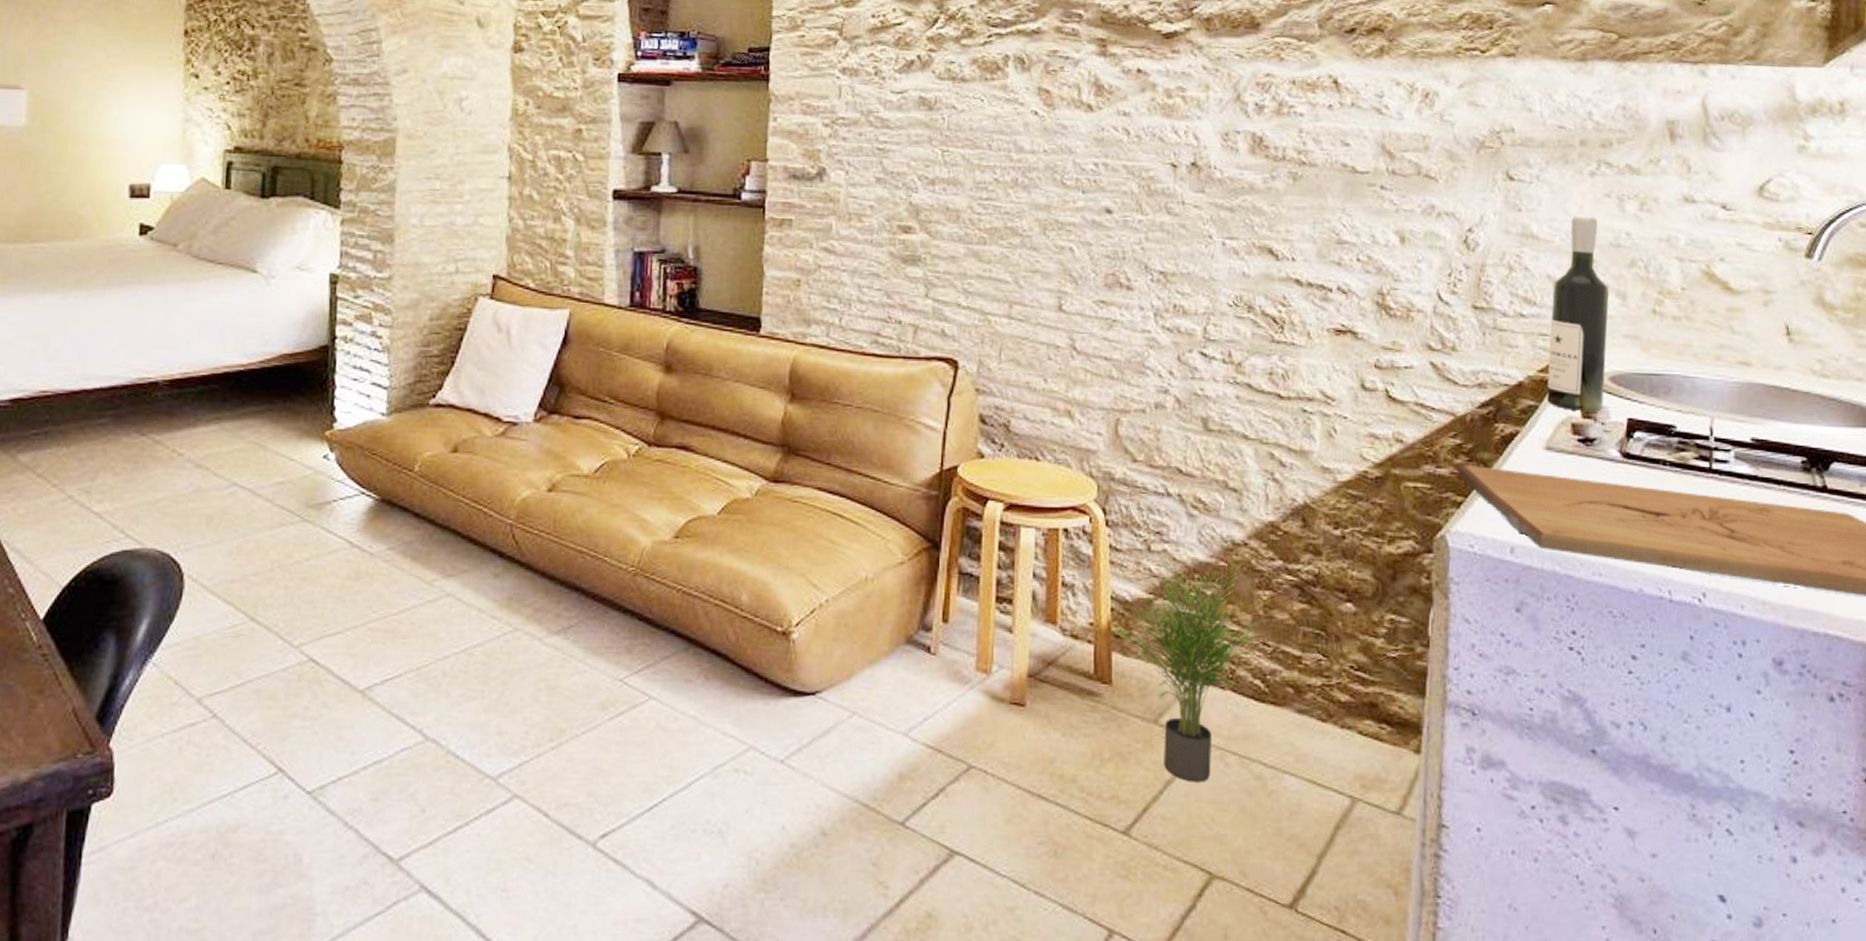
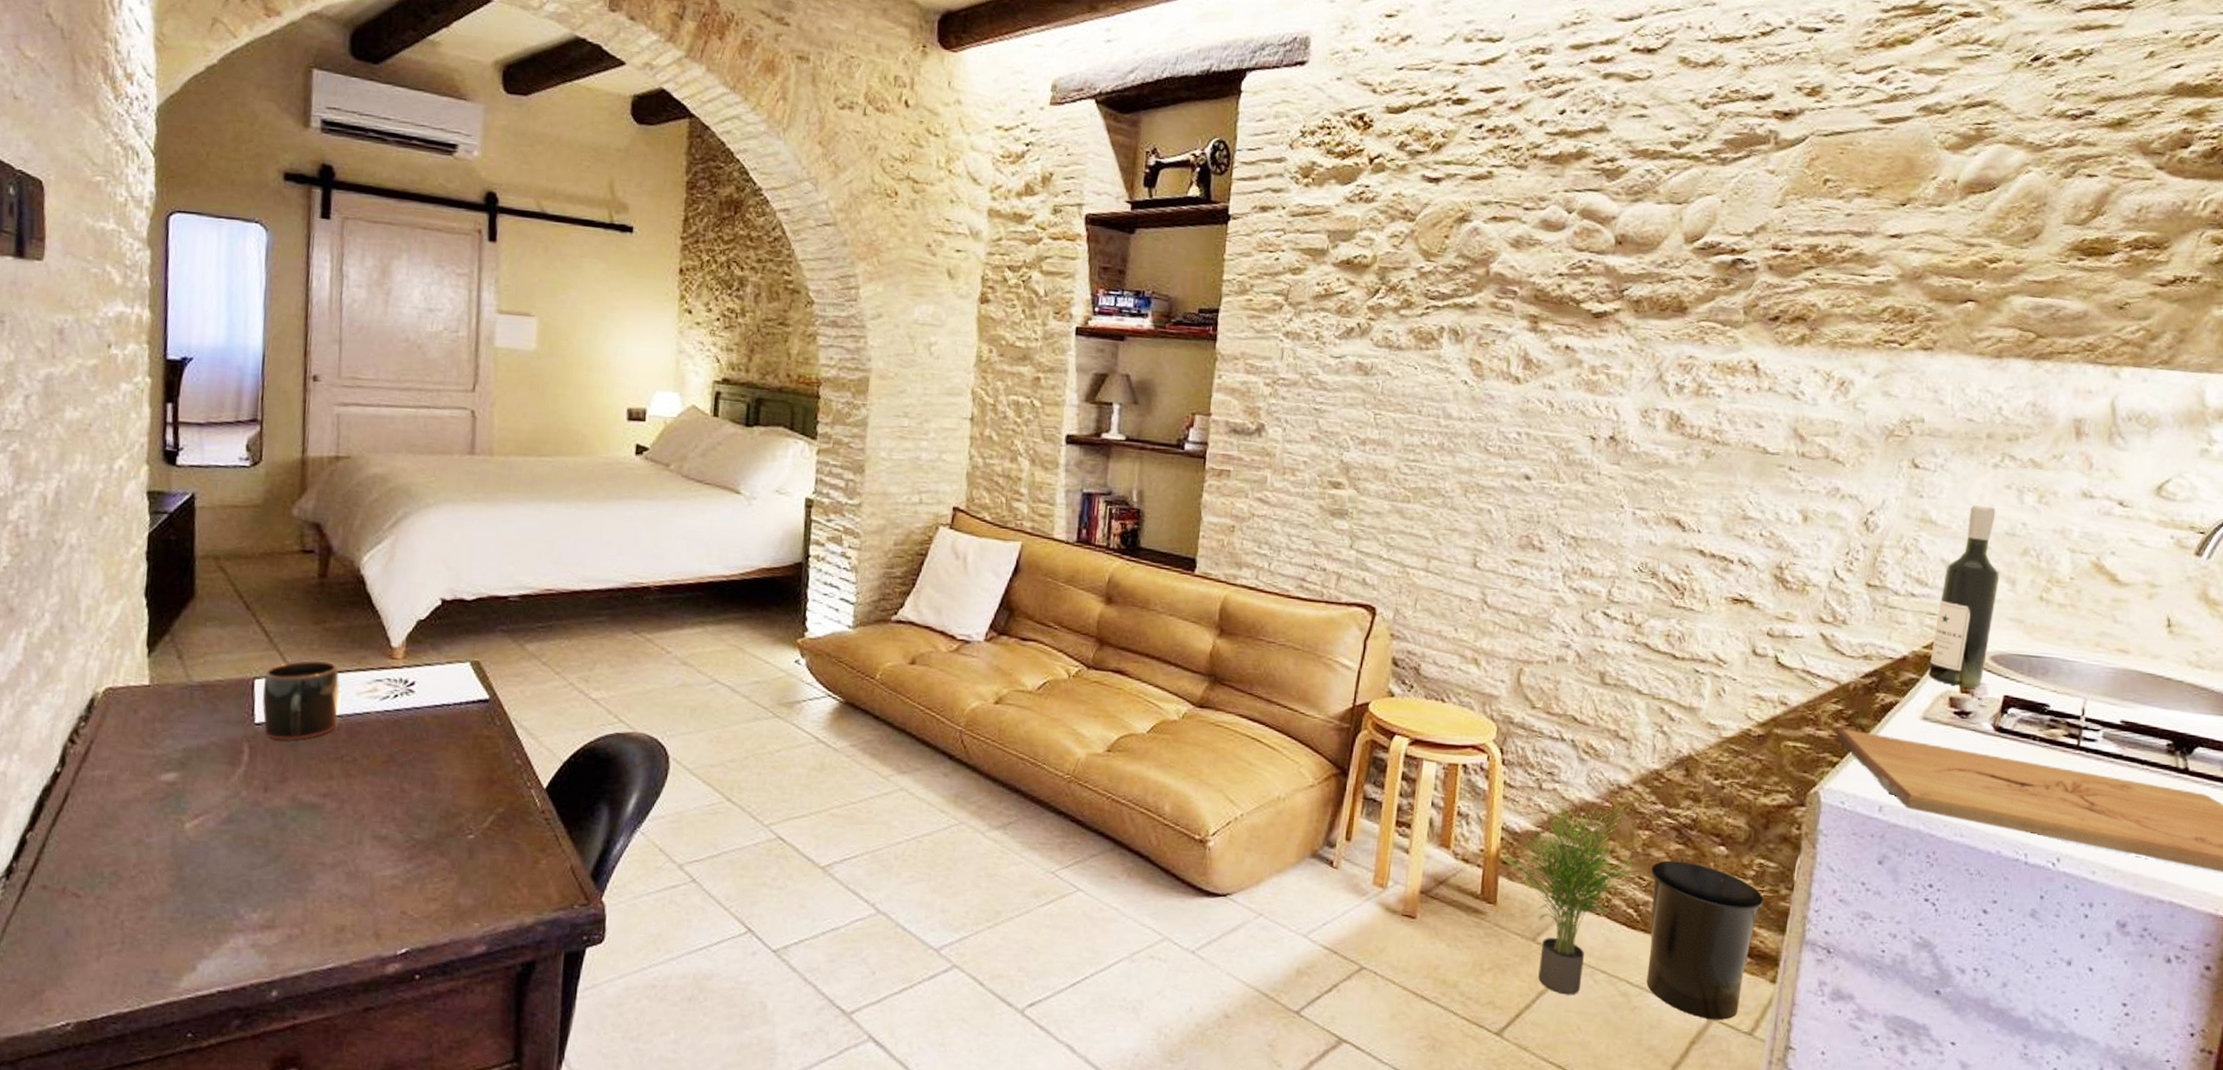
waste bin: none [1274,622,1399,799] -> present [1646,860,1764,1020]

